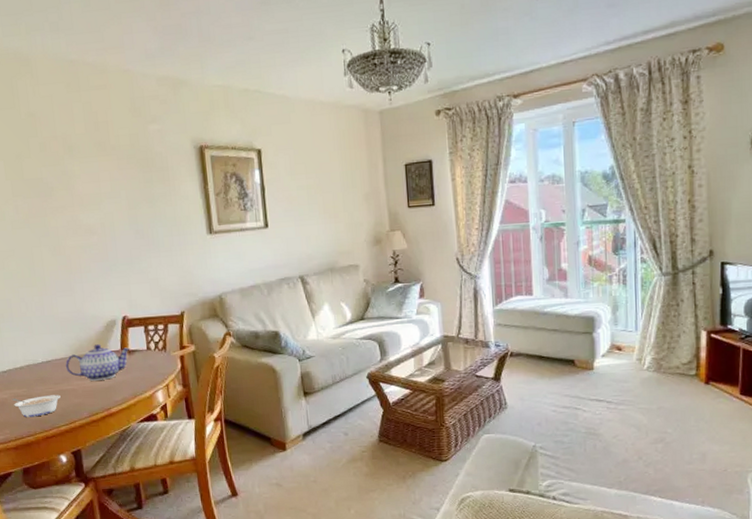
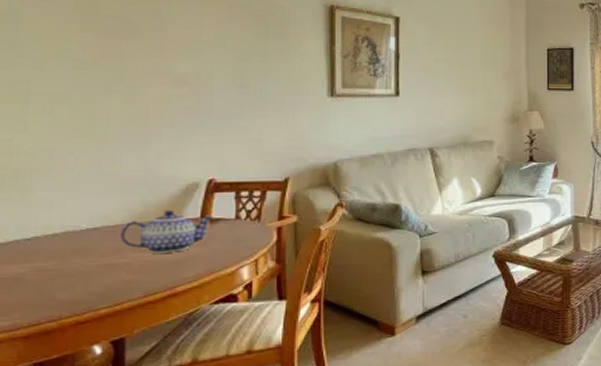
legume: present [12,395,61,418] -> none [33,269,106,298]

